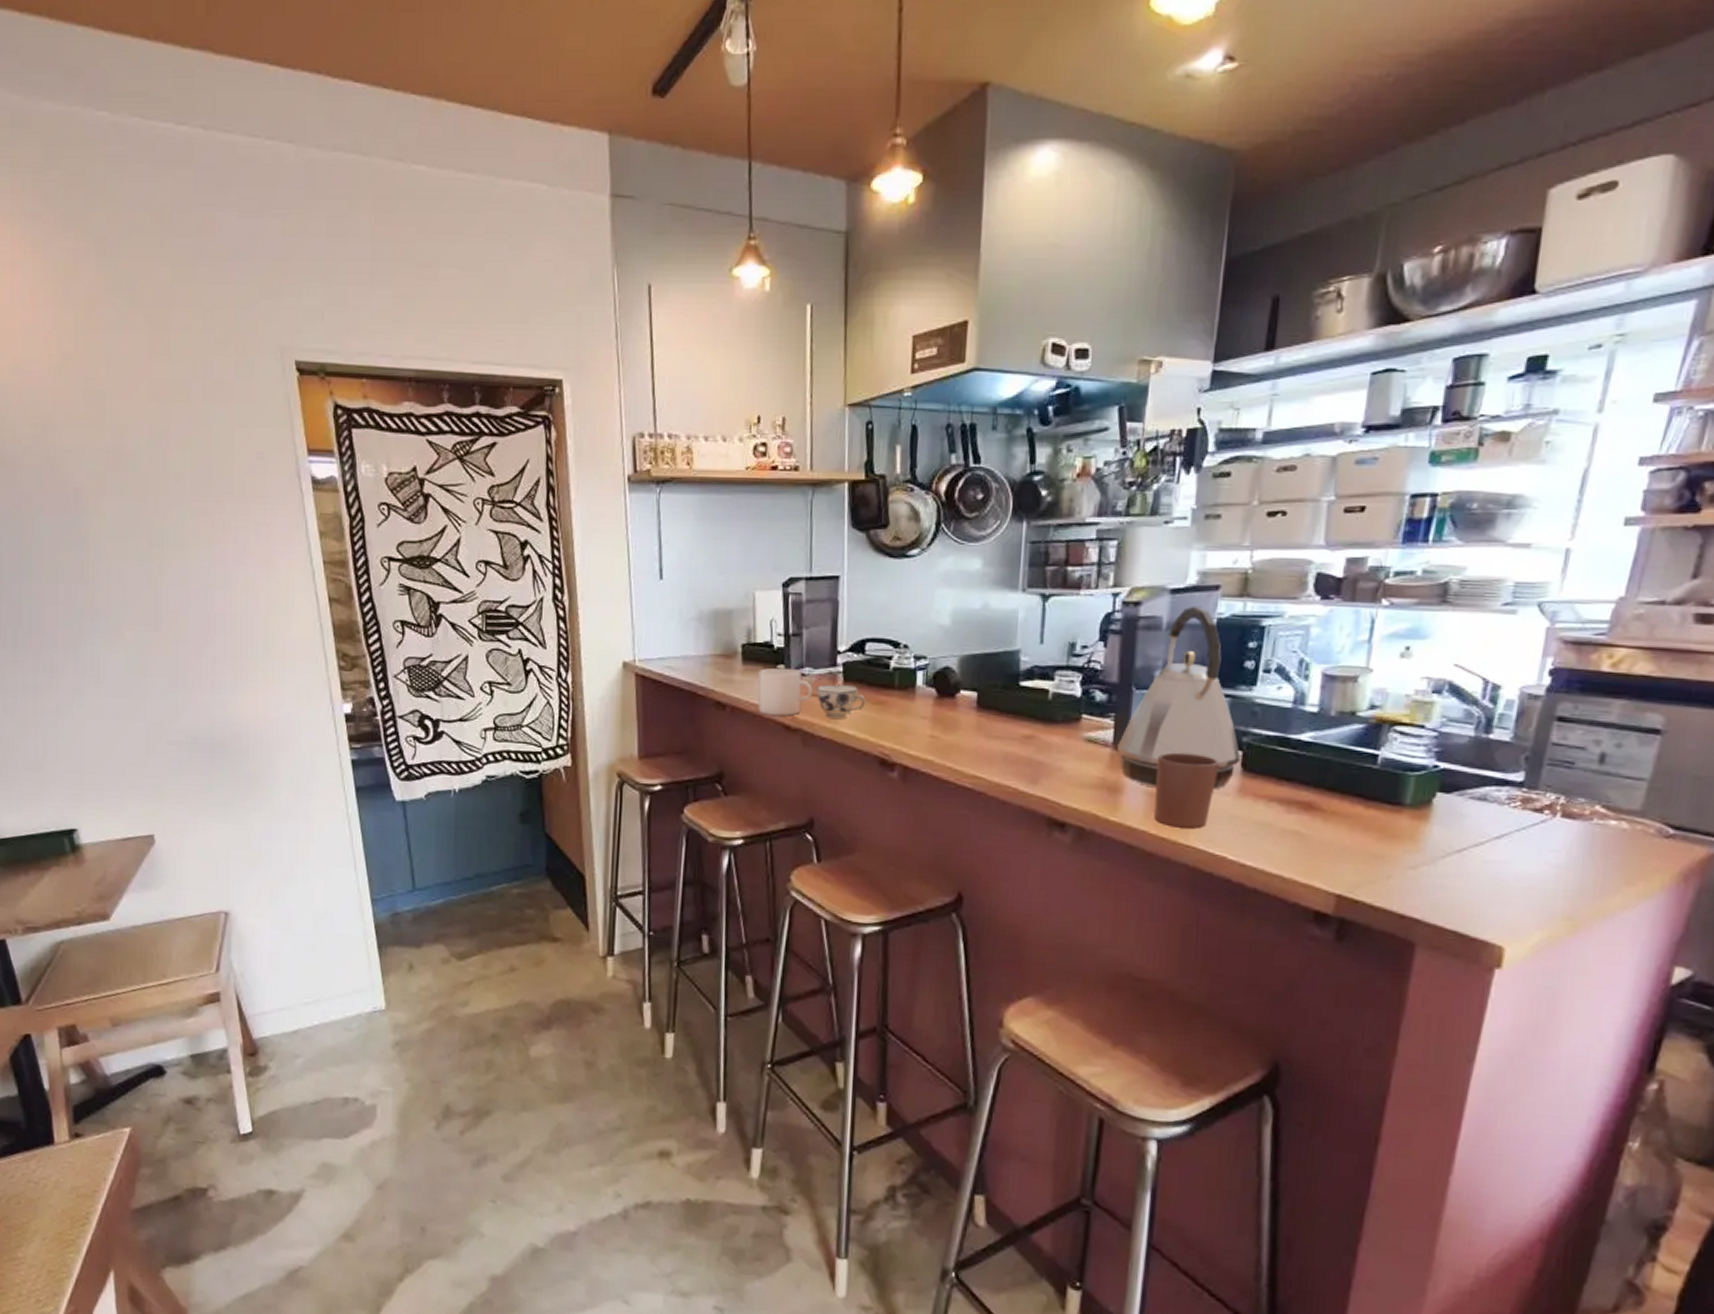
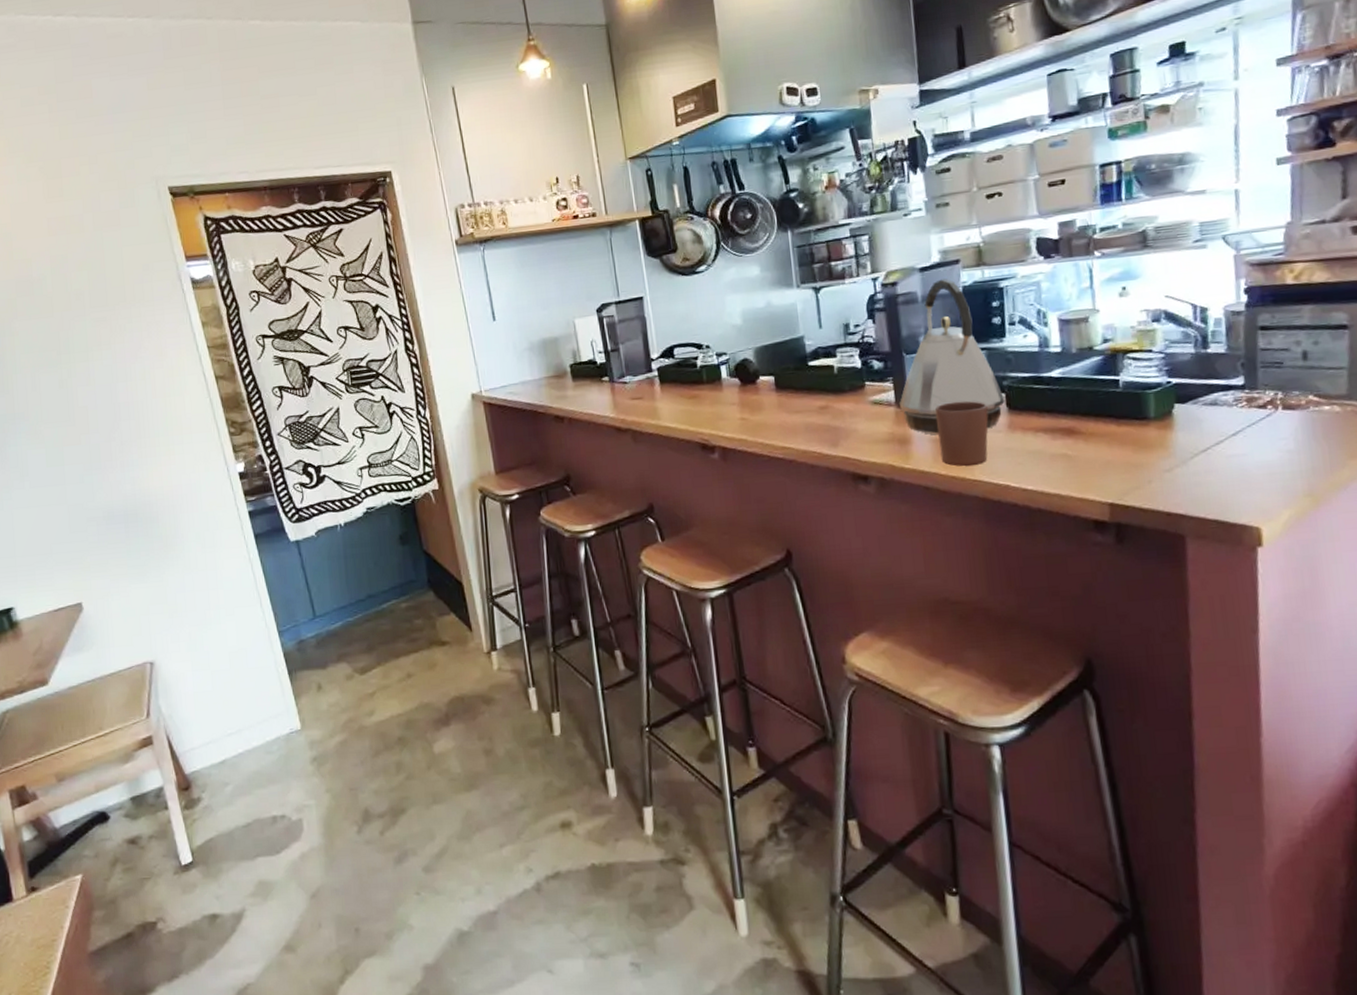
mug: present [757,667,813,716] -> none [587,378,636,421]
teacup: present [816,684,867,720] -> none [638,385,682,417]

